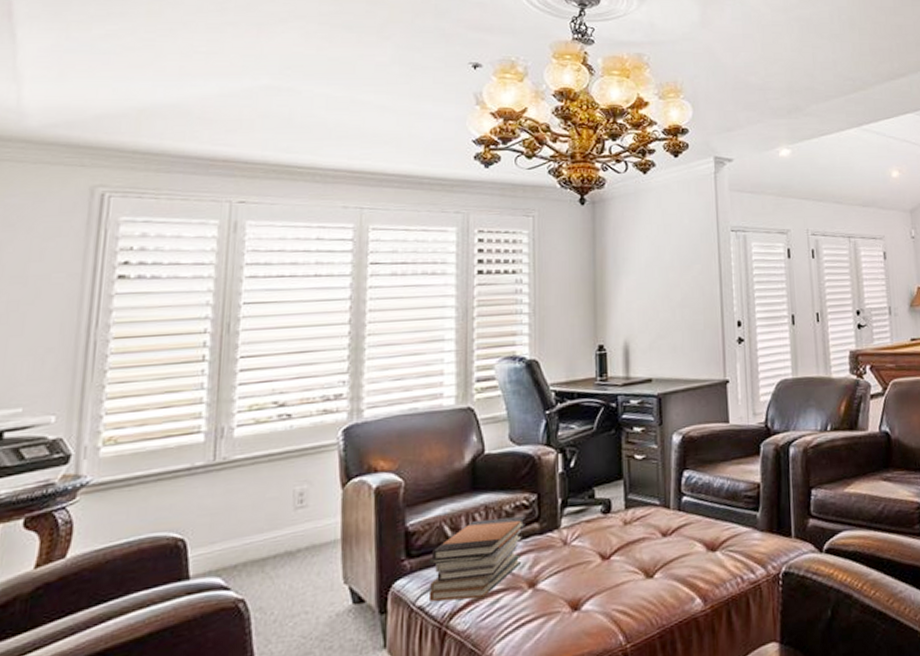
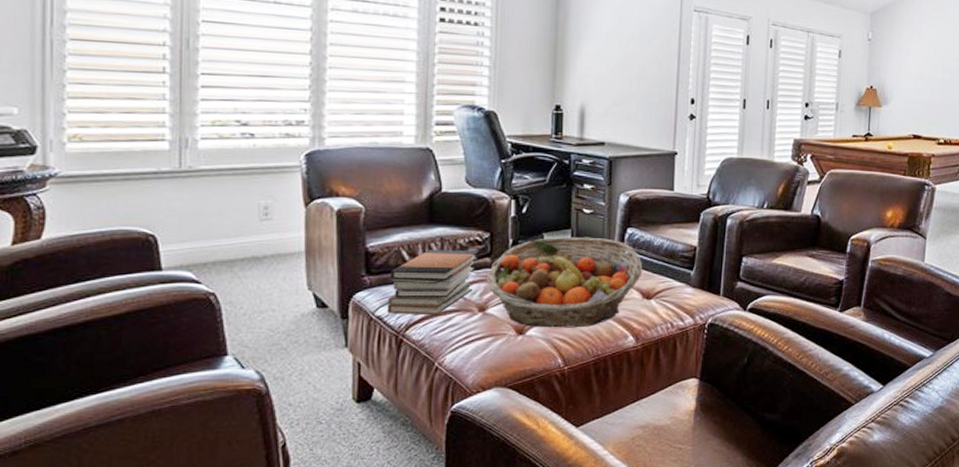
fruit basket: none [536,485,704,600] -> present [487,236,643,328]

